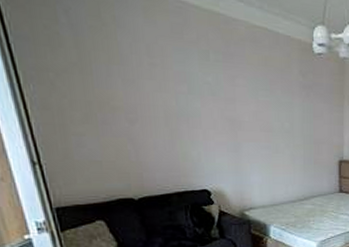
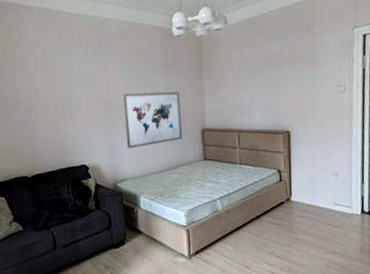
wall art: none [252,113,319,175] -> present [122,91,183,149]

